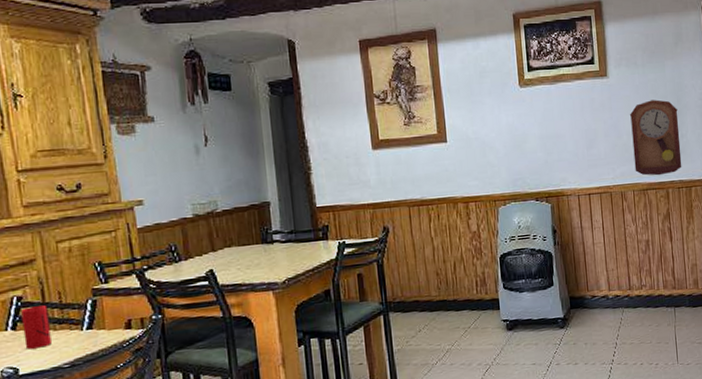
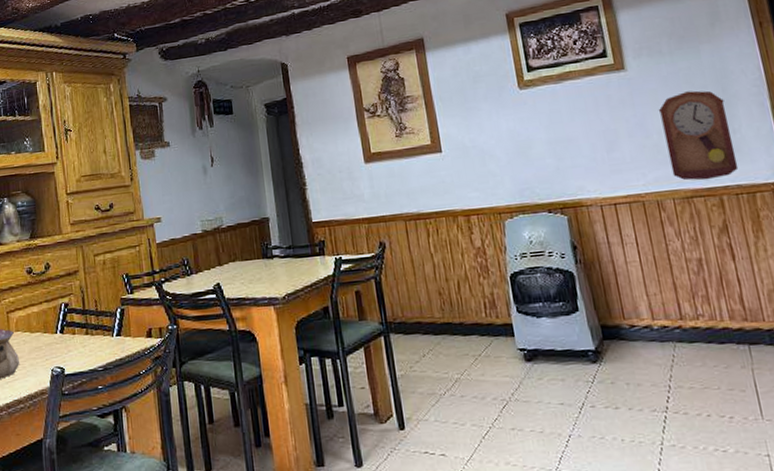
cup: present [21,305,51,349] -> none [67,312,89,352]

